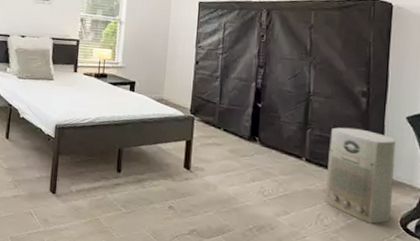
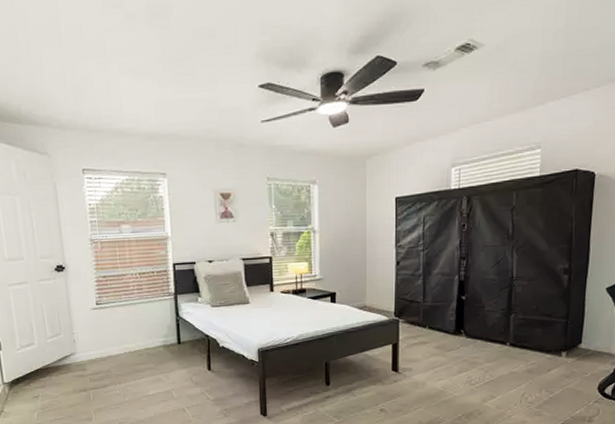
air purifier: present [324,127,396,224] -> none [528,306,596,394]

